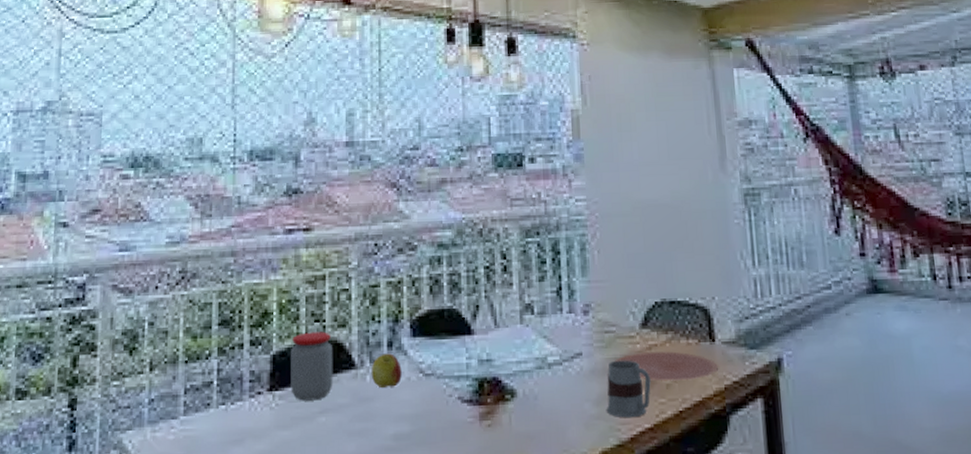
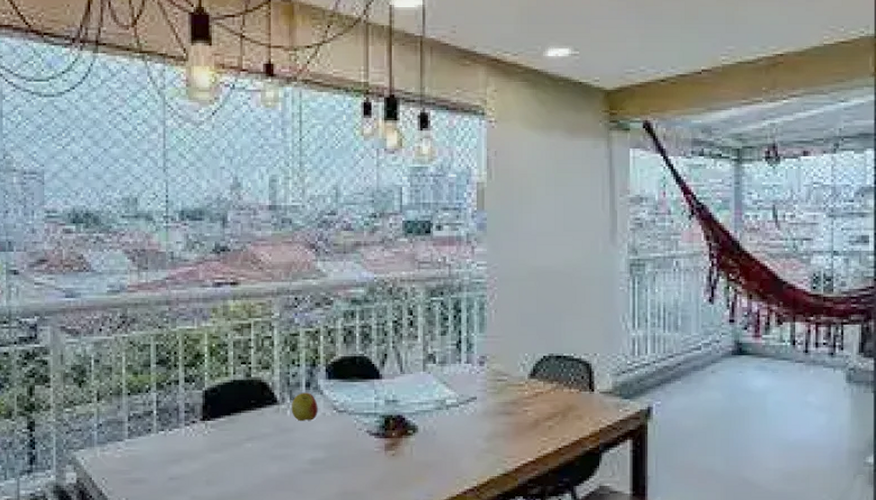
jar: present [291,332,333,401] -> none [221,372,258,430]
mug: present [606,360,651,418] -> none [495,404,535,452]
plate: present [615,351,719,381] -> none [505,398,596,423]

